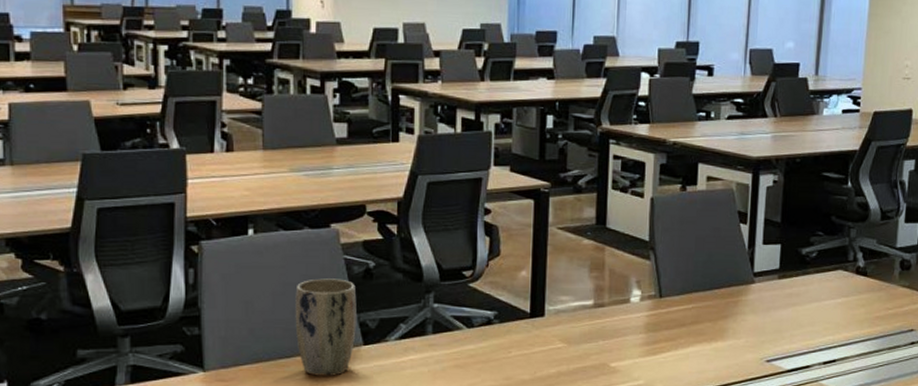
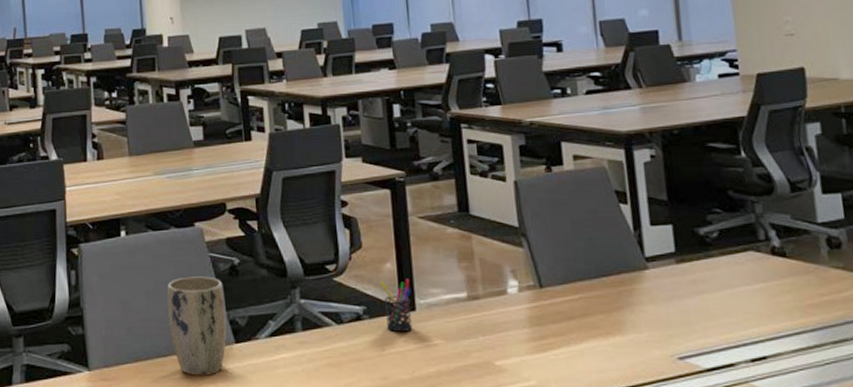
pen holder: none [513,286,542,337] -> present [379,278,413,333]

